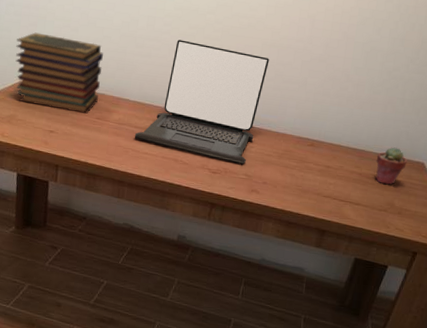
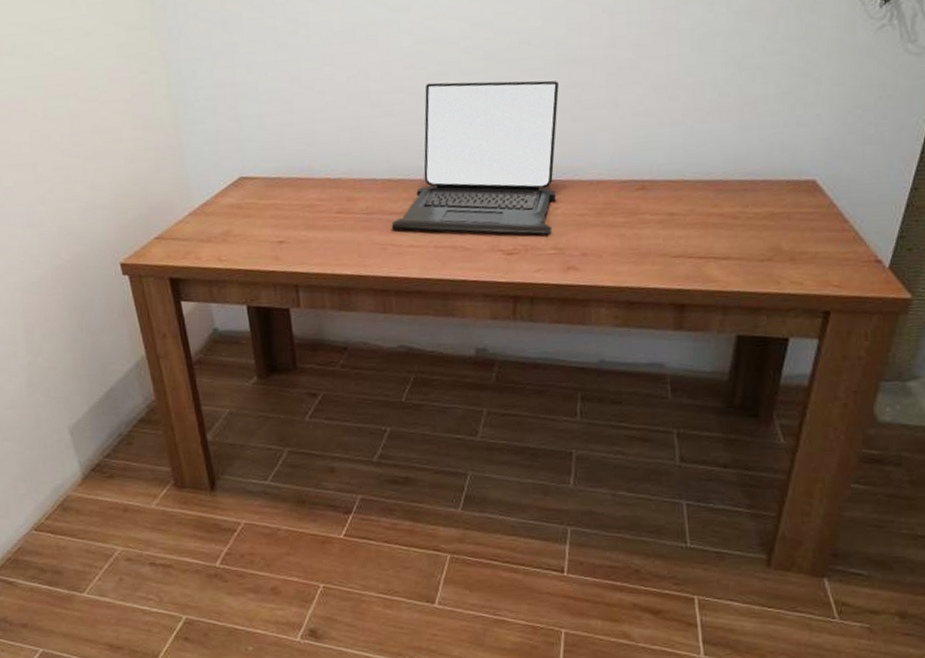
book stack: present [15,32,103,114] -> none [215,113,334,211]
potted succulent: present [375,147,407,185] -> none [741,166,789,222]

